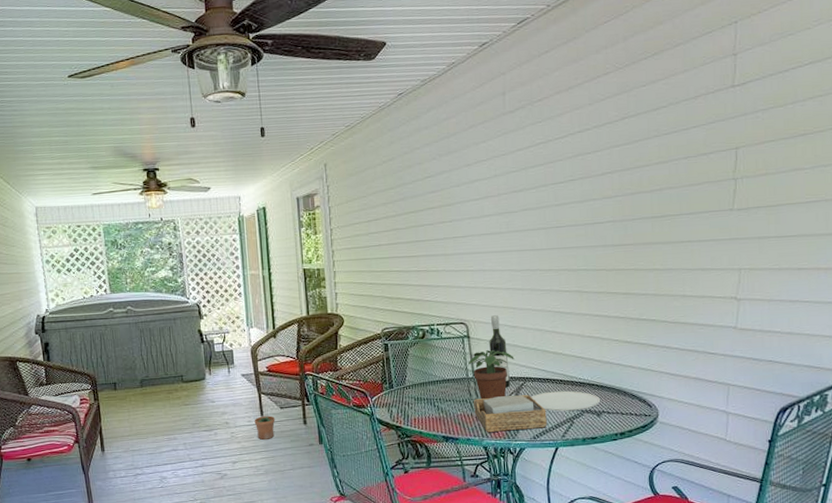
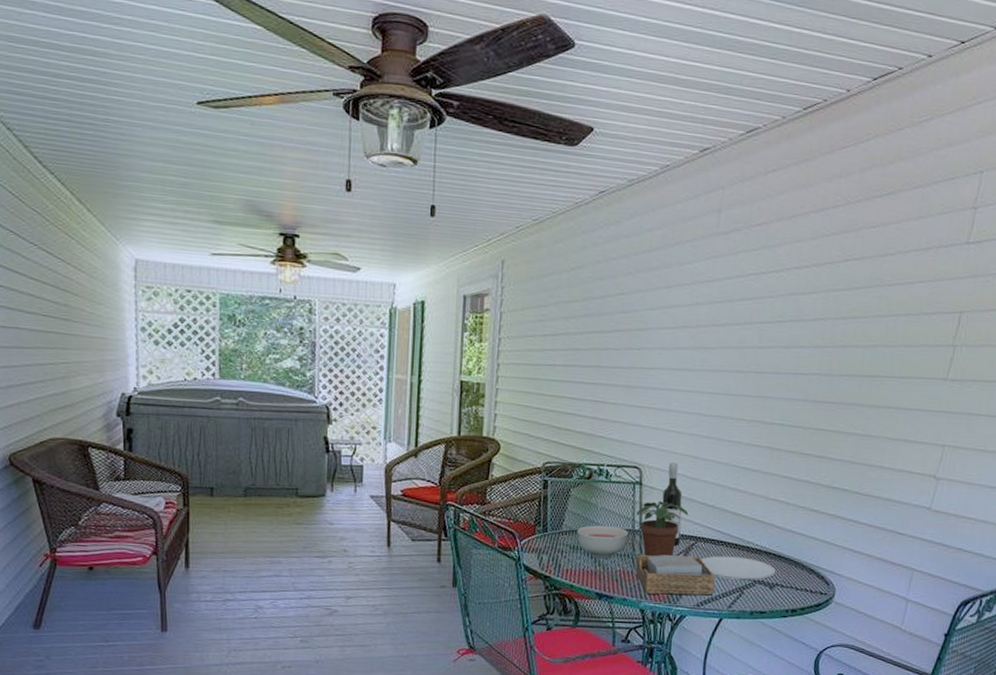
planter: present [254,416,276,441] -> none [378,547,404,576]
bowl: none [418,376,464,406] -> present [576,525,628,558]

